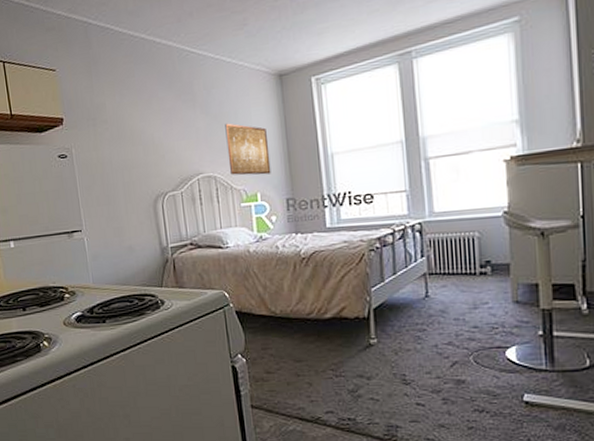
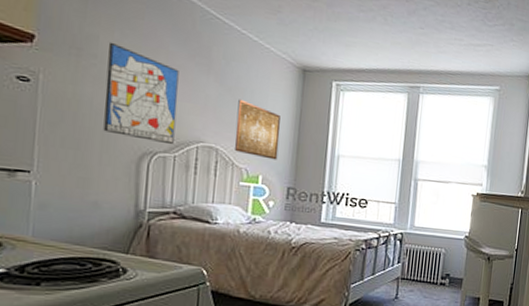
wall art: none [114,105,179,185] -> present [103,42,179,145]

